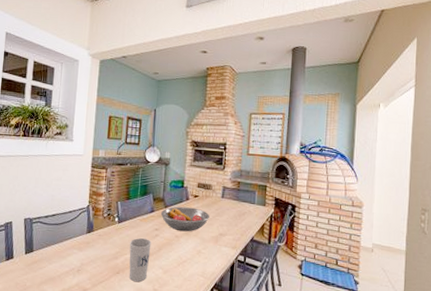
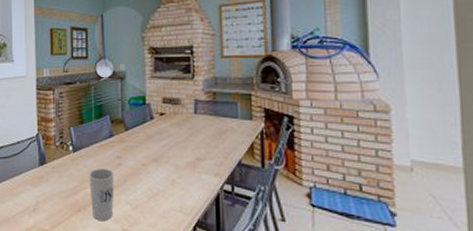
fruit bowl: present [160,206,209,232] -> none [121,128,181,158]

